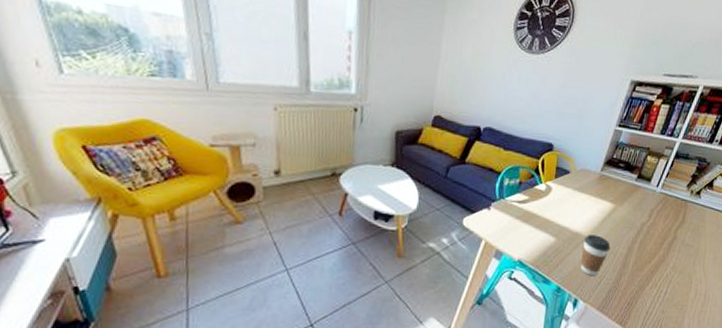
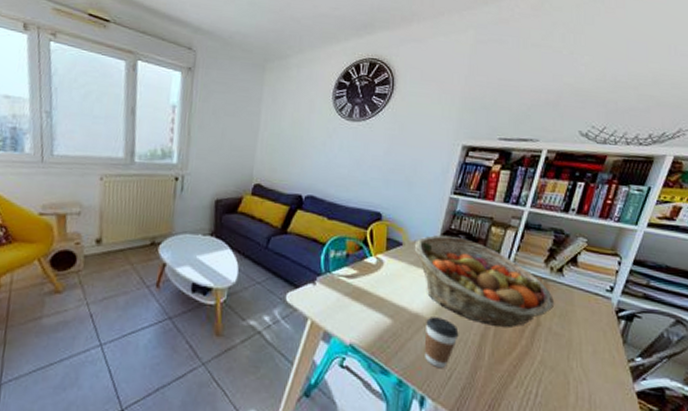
fruit basket: none [579,164,691,242] -> present [414,235,555,328]

